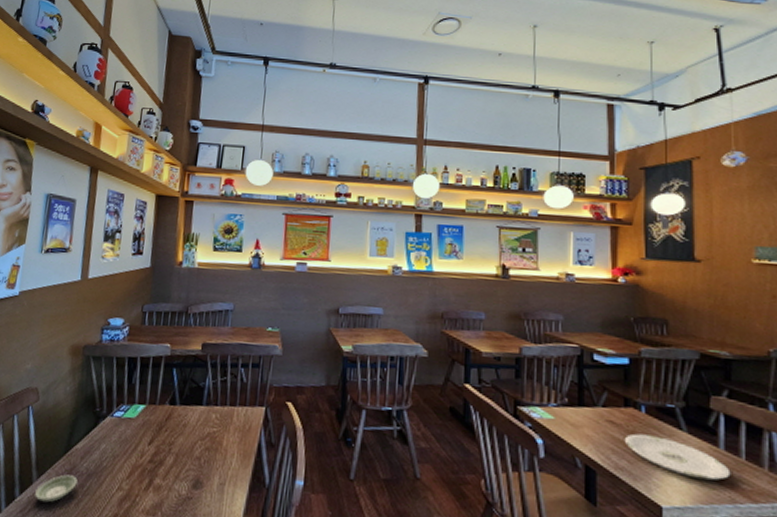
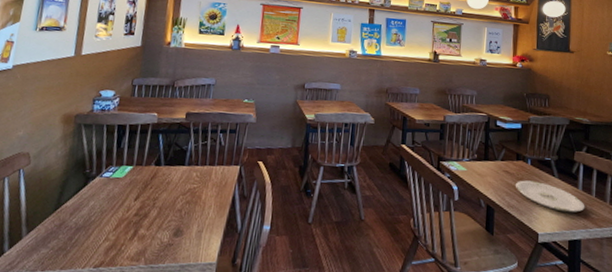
saucer: present [35,474,78,503] -> none [24,229,66,255]

